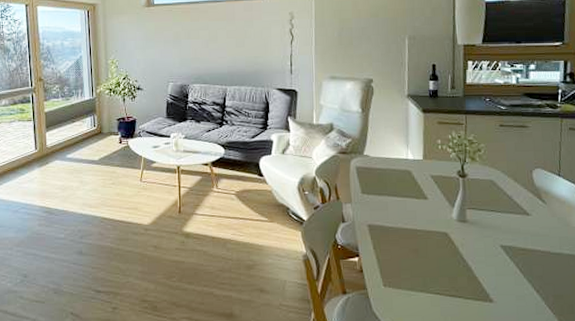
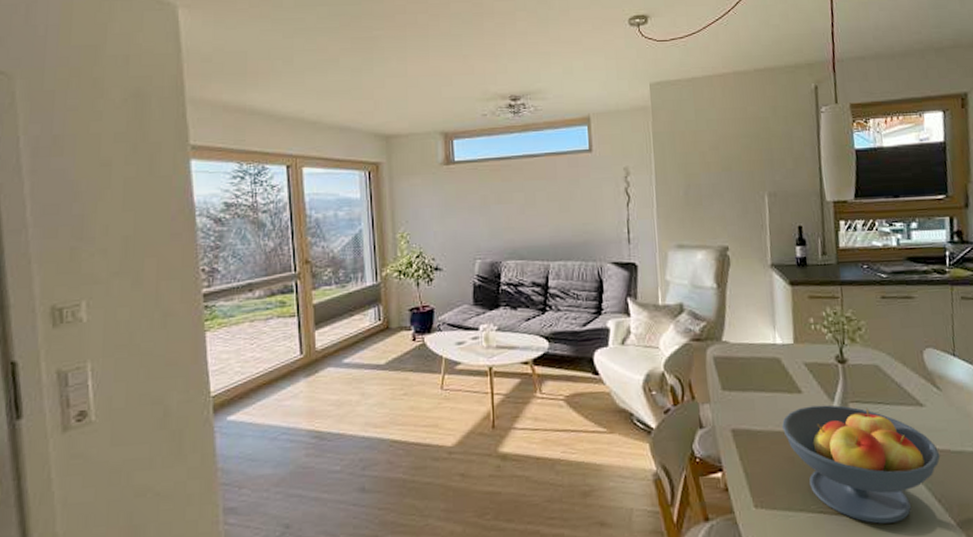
fruit bowl: none [410,210,541,306] -> present [782,404,941,524]

